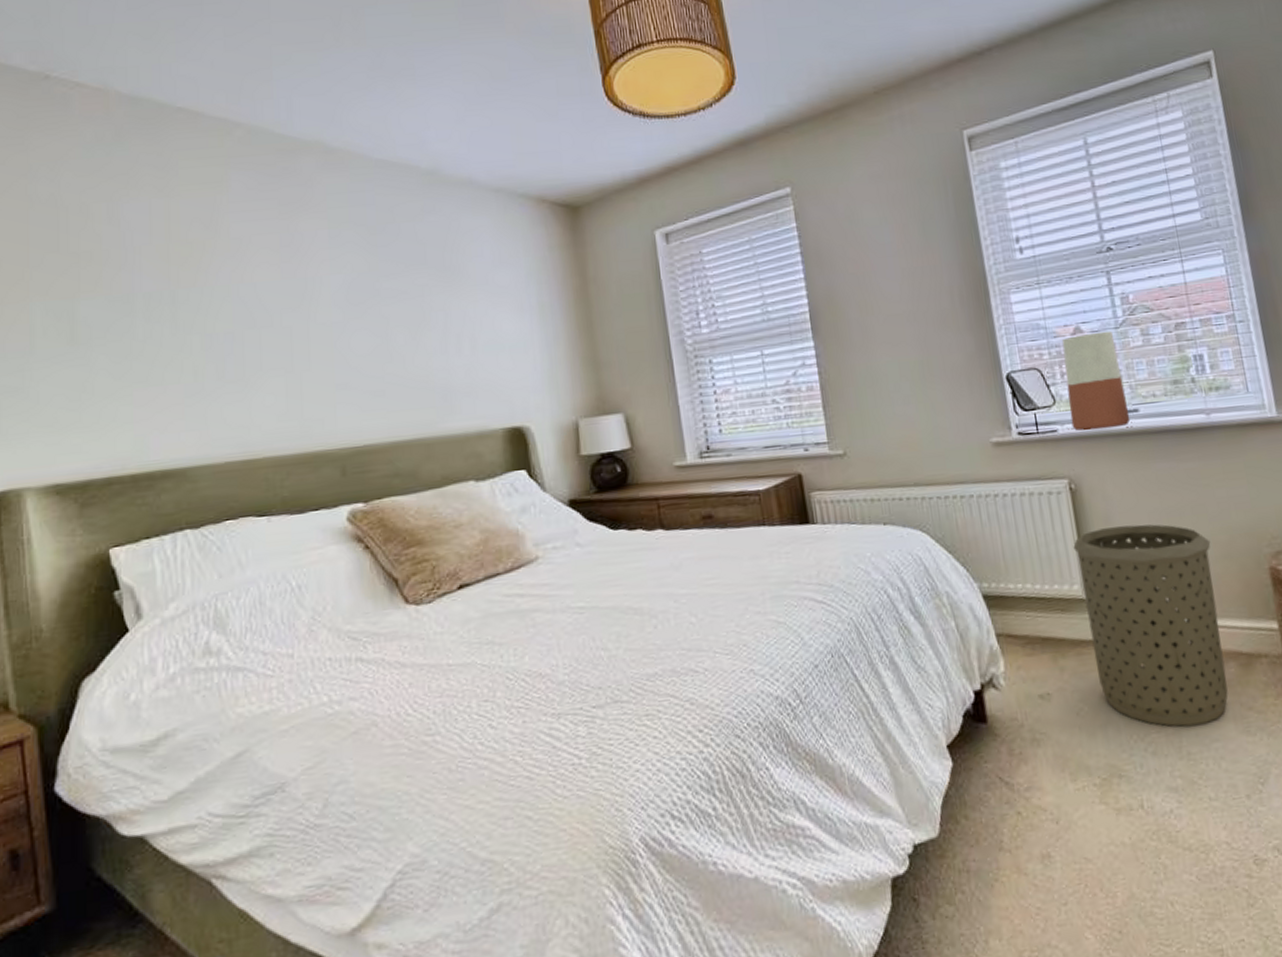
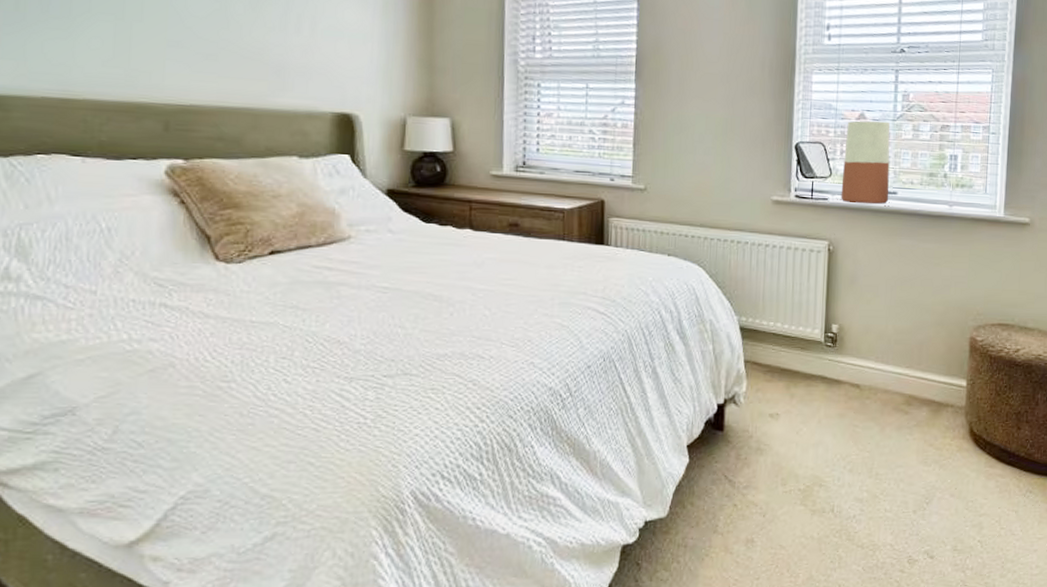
laundry basket: present [1073,524,1229,727] -> none [819,286,930,454]

